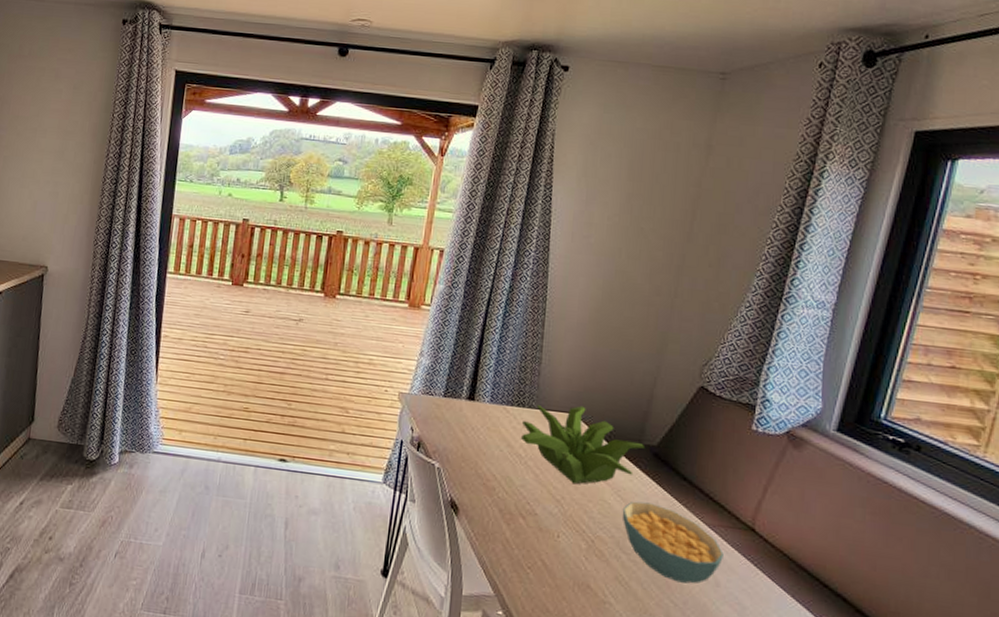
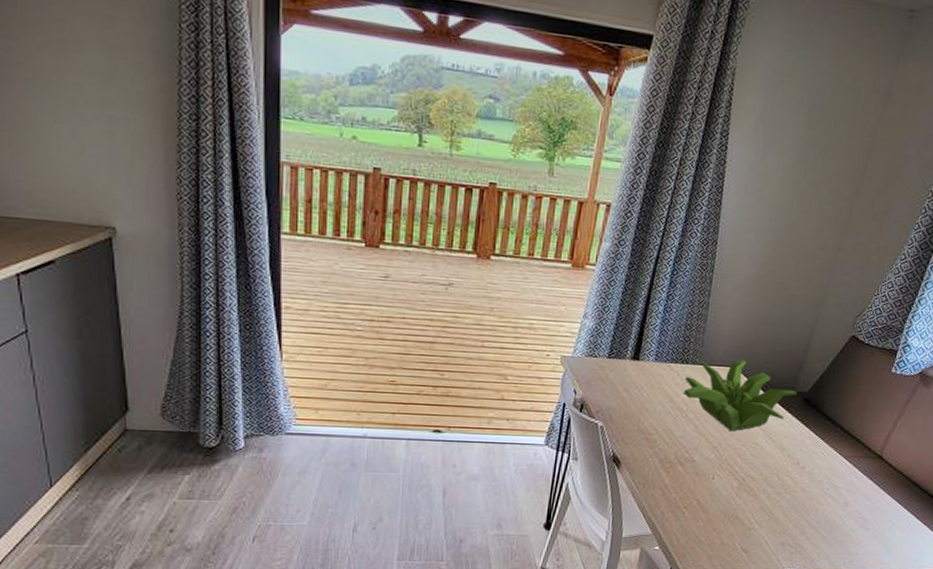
cereal bowl: present [622,501,724,584] -> none [771,442,855,506]

